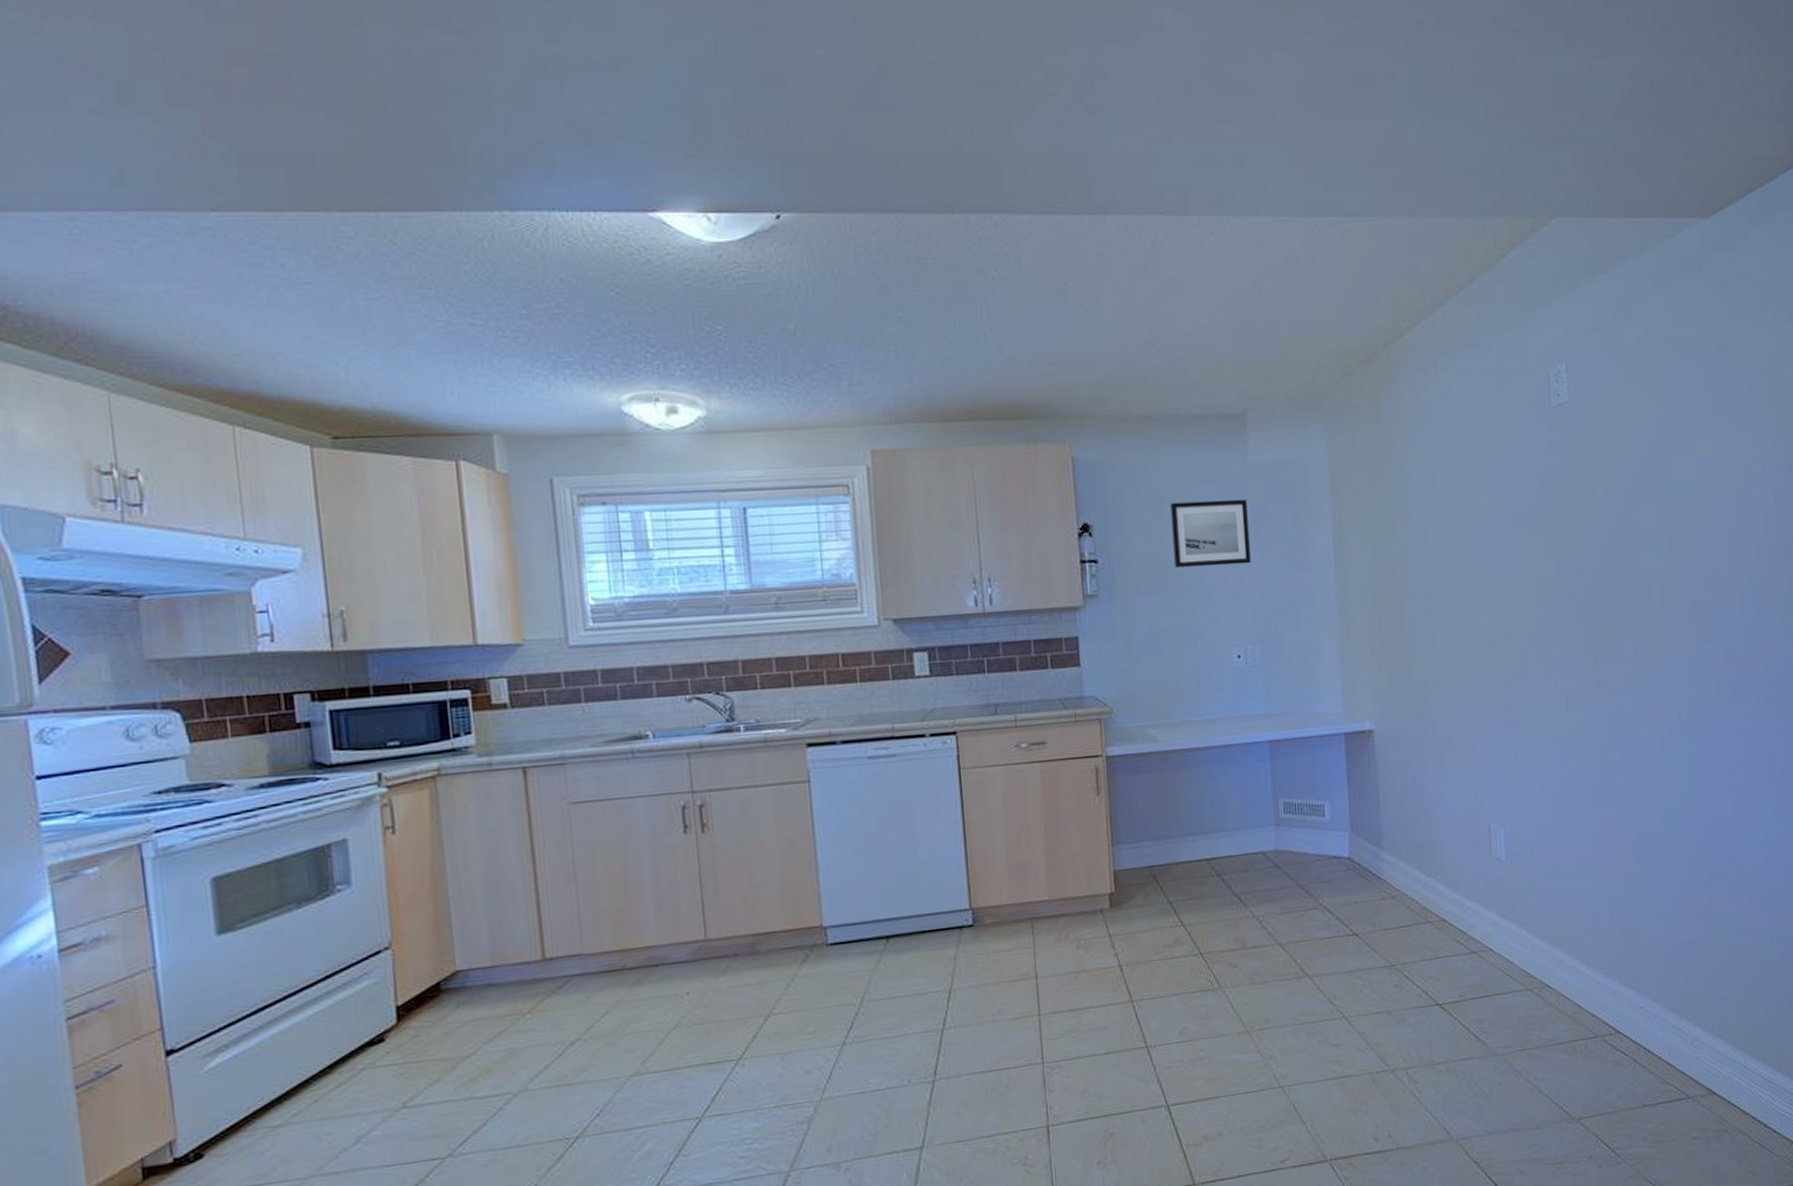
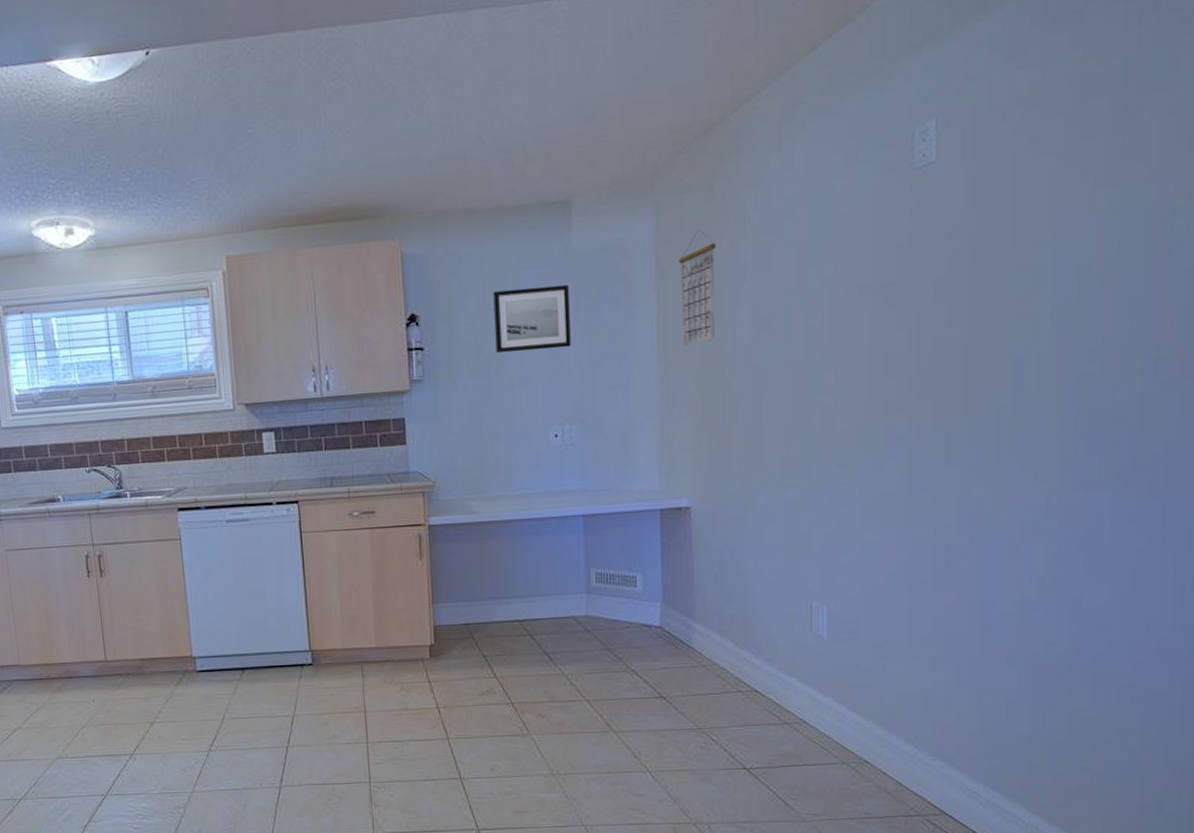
calendar: none [1350,451,1388,566] -> present [678,229,717,346]

